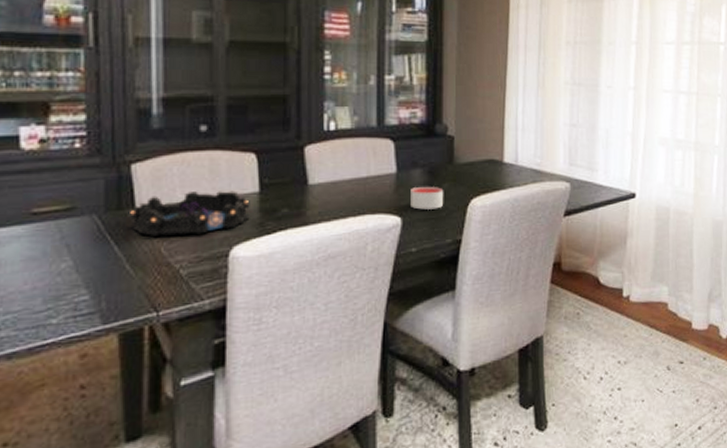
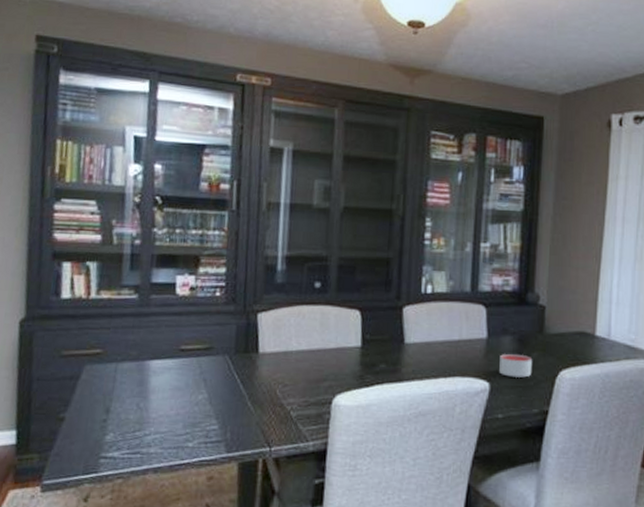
decorative bowl: present [128,191,250,236] -> none [253,341,353,381]

